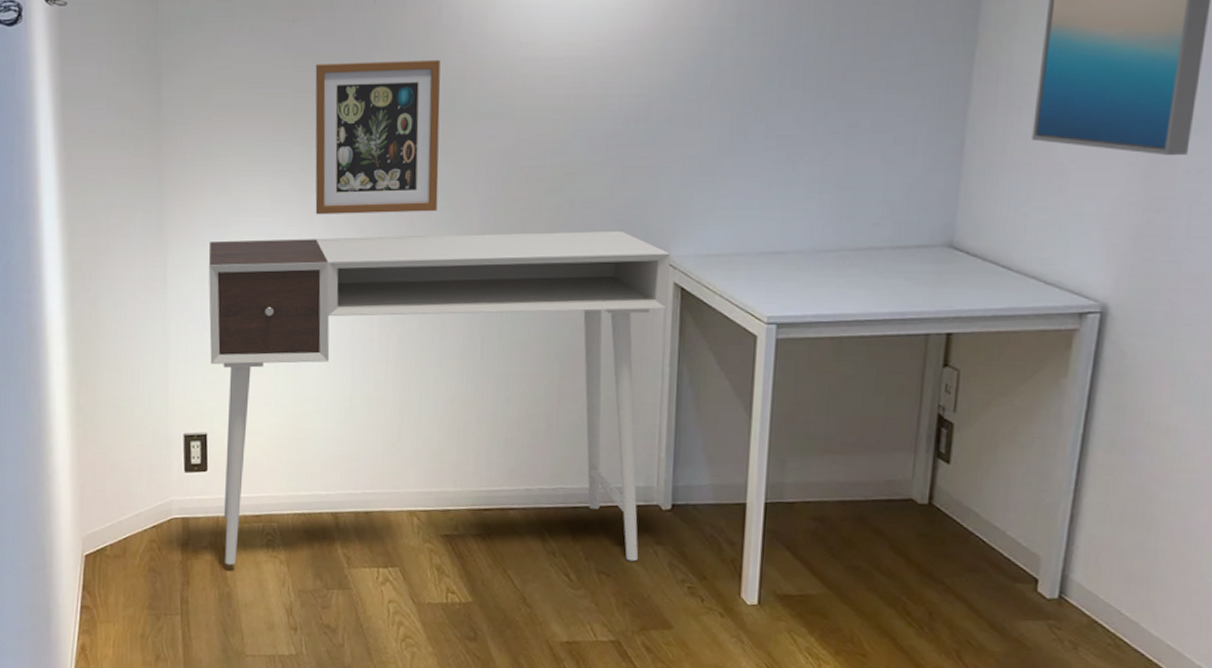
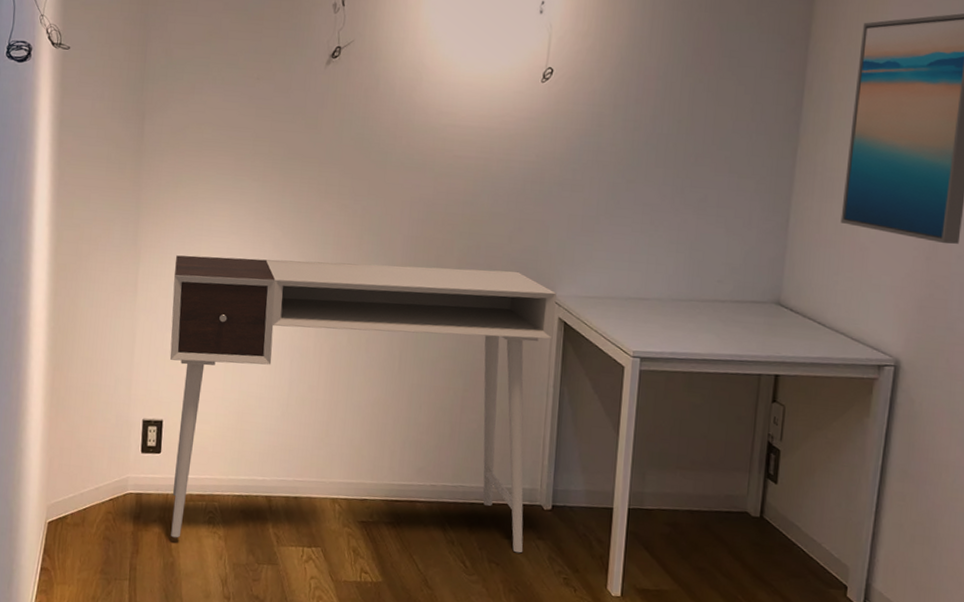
picture frame: present [315,59,441,215] -> none [266,115,376,245]

